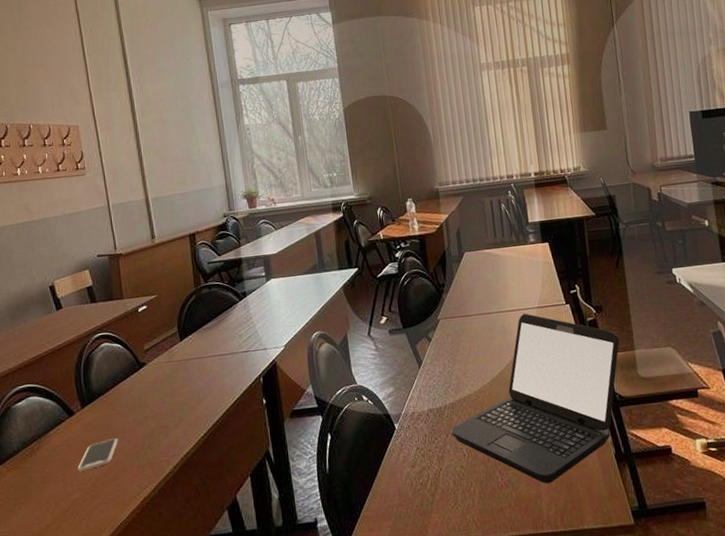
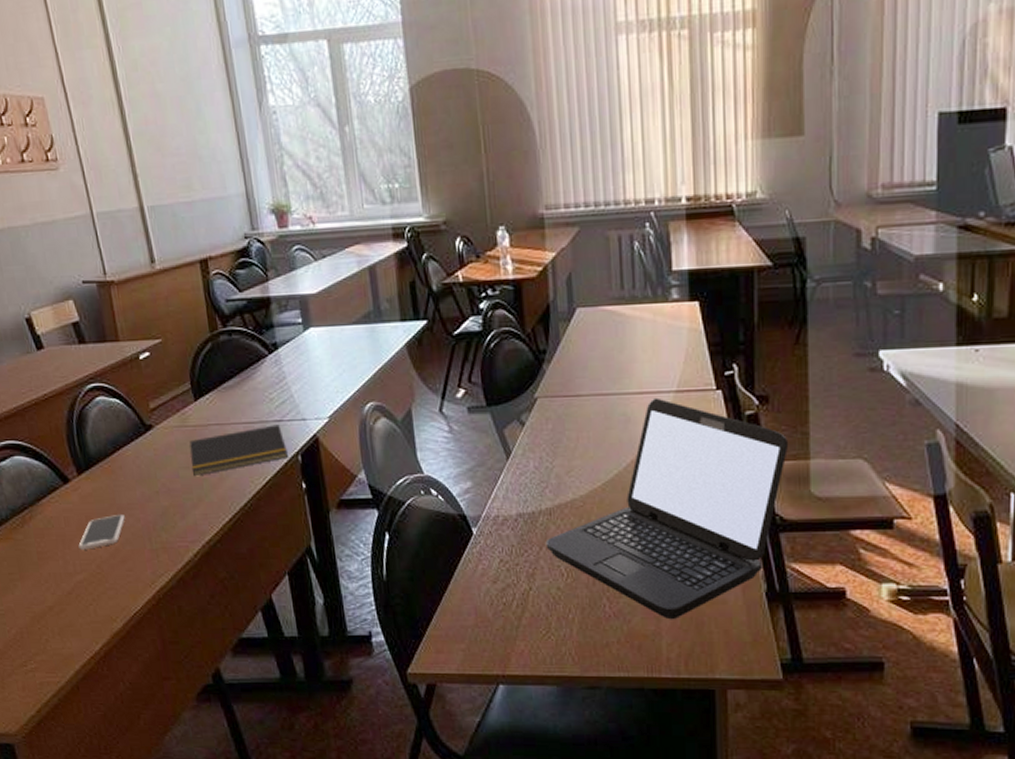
notepad: none [174,354,252,402] -> present [189,425,288,477]

